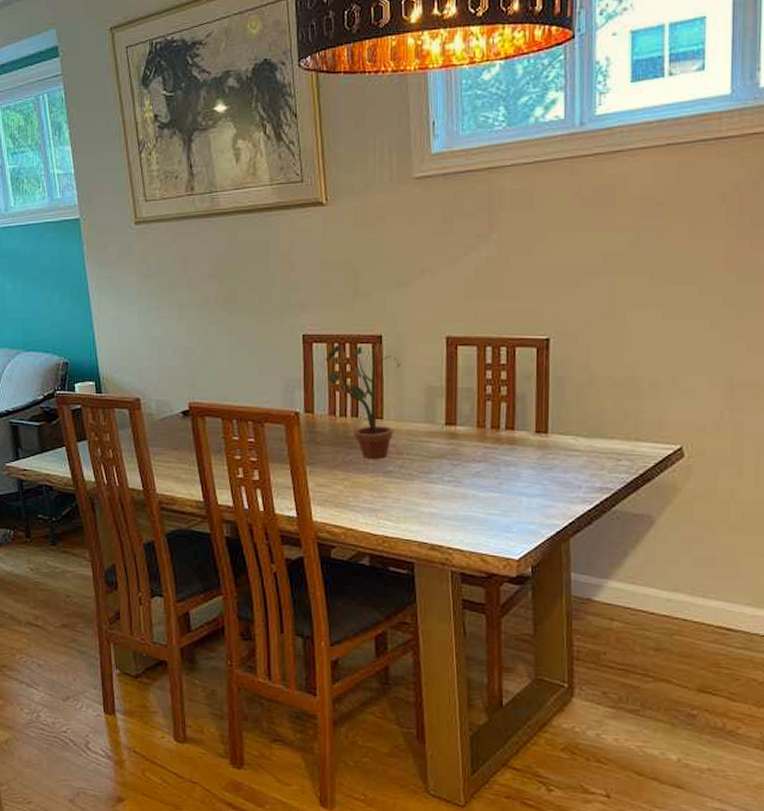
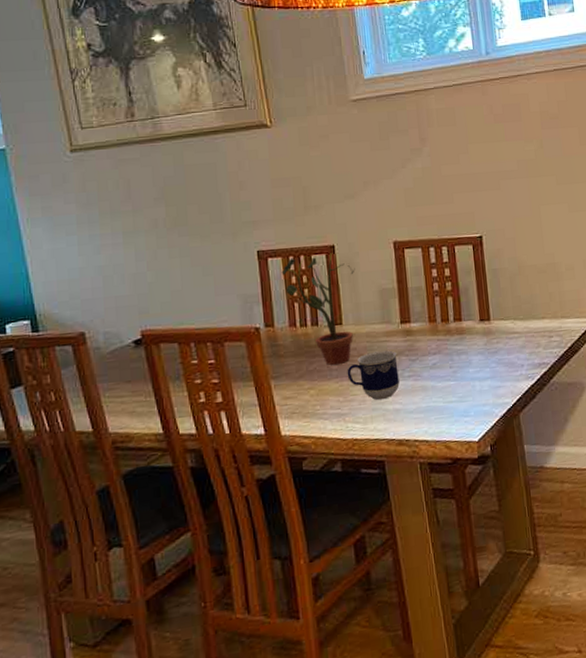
cup: none [383,451,438,502] -> present [347,350,400,400]

